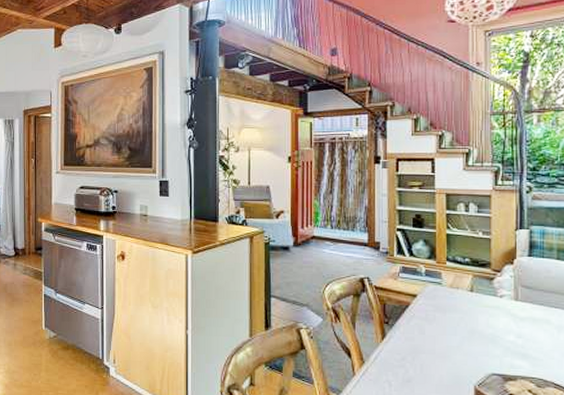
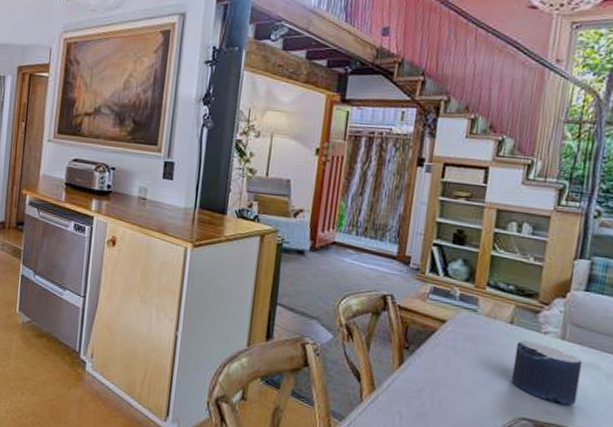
candle: none [478,305,535,358] -> present [511,340,583,406]

